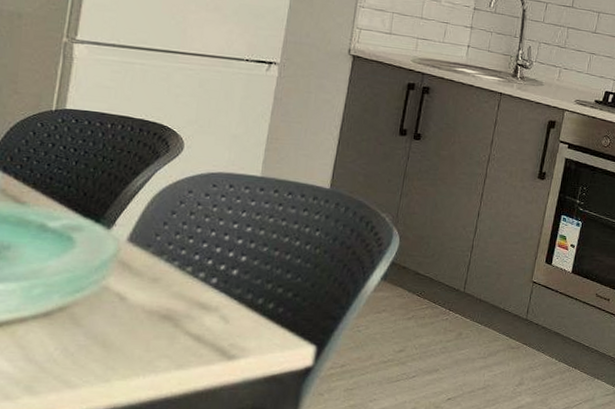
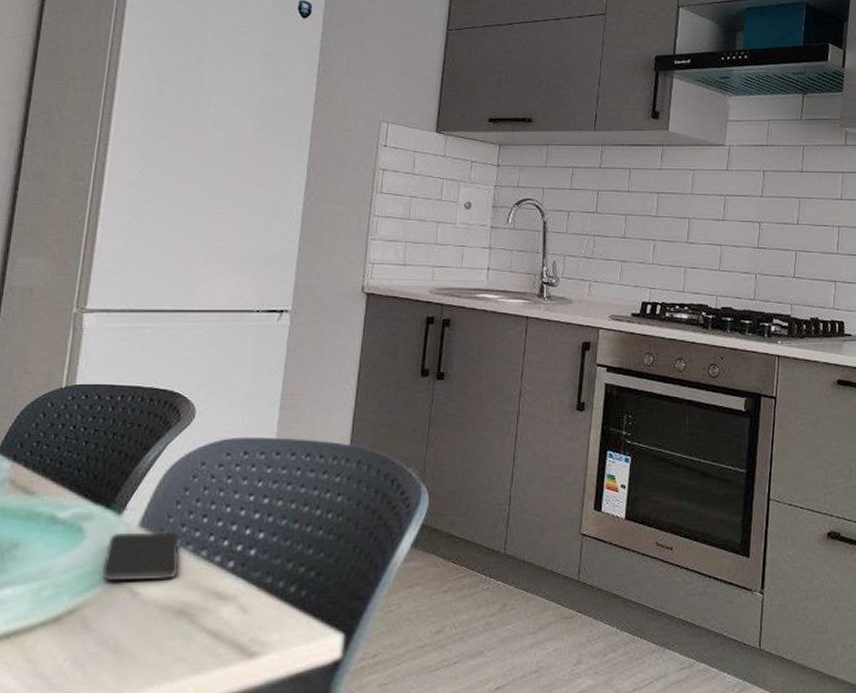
smartphone: none [90,244,166,289] -> present [101,531,180,581]

